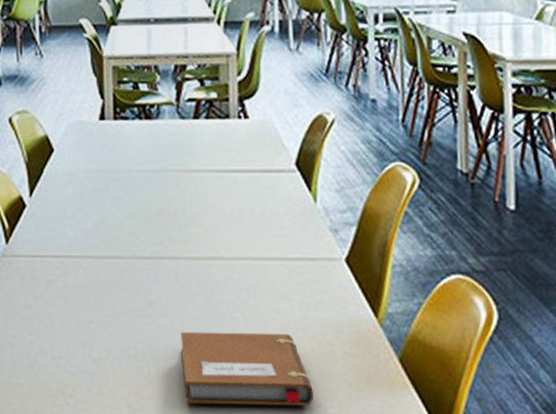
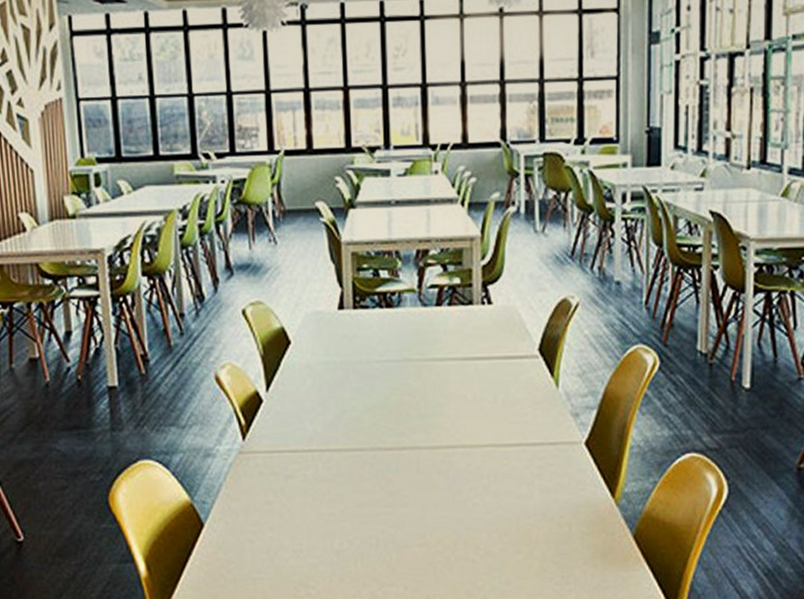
notebook: present [181,331,313,406] -> none [422,516,550,588]

